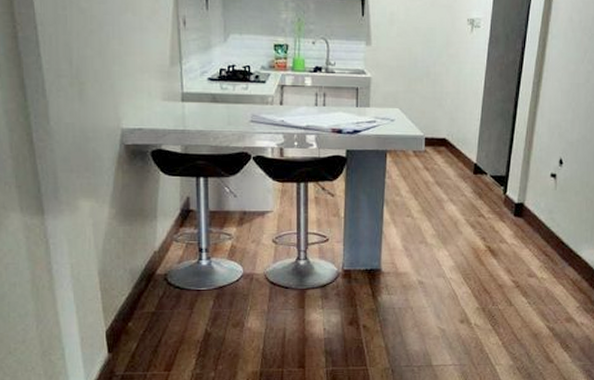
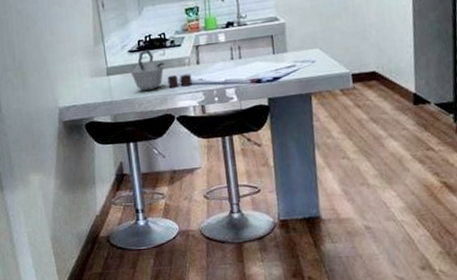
kettle: none [208,81,274,126] -> present [130,50,193,91]

